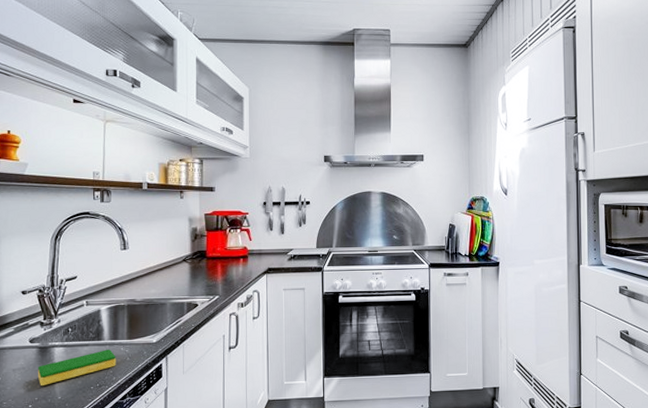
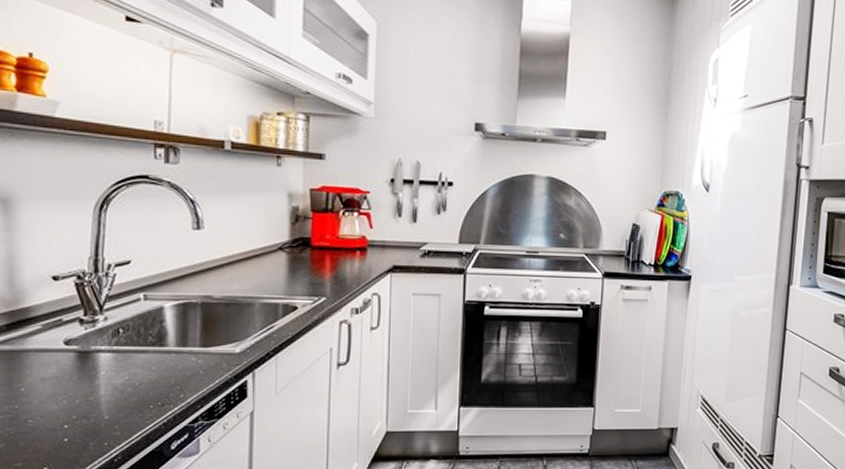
dish sponge: present [37,350,116,386] -> none [75,359,185,401]

